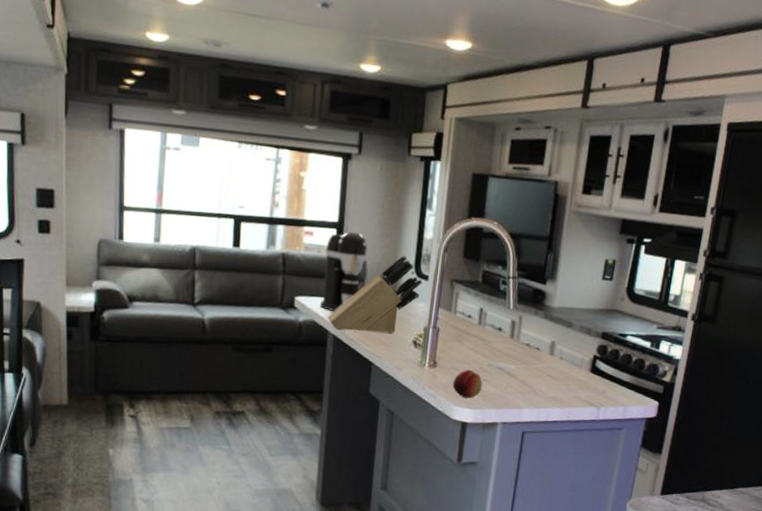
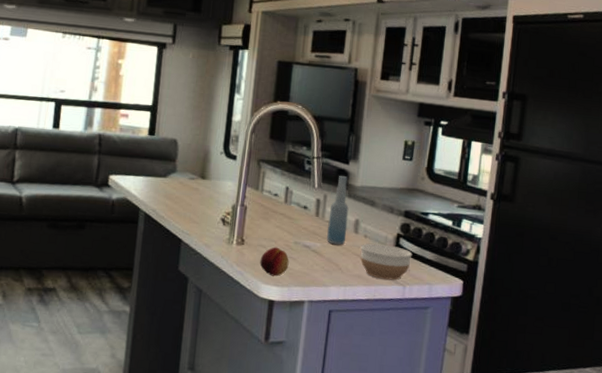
coffee maker: present [320,231,369,312] -> none [133,114,180,190]
knife block: present [327,255,422,334] -> none [139,136,231,212]
bottle: none [521,296,545,367] -> present [327,176,349,245]
bowl: none [555,365,609,402] -> present [360,243,413,280]

